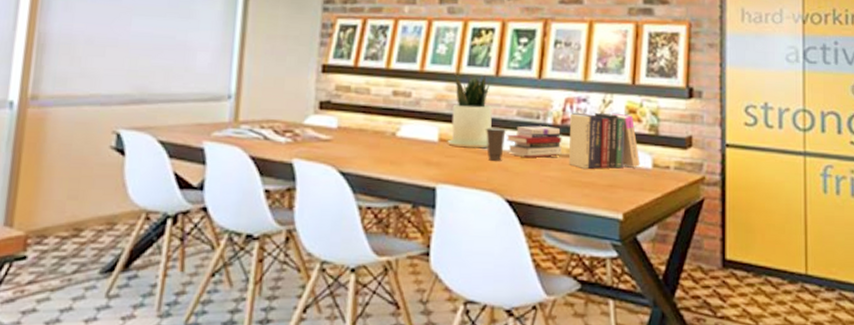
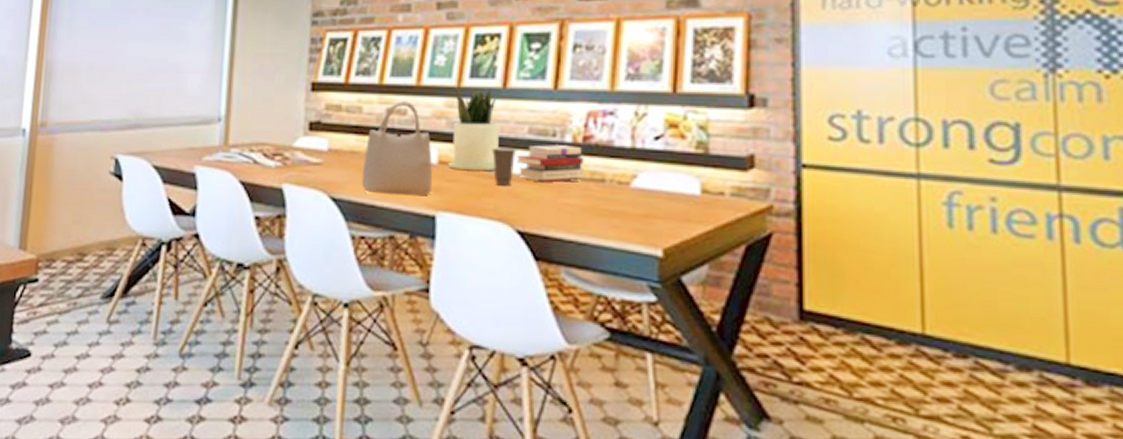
handbag: none [368,84,434,170] -> present [361,101,433,196]
books: present [569,112,640,169] -> none [593,127,685,196]

